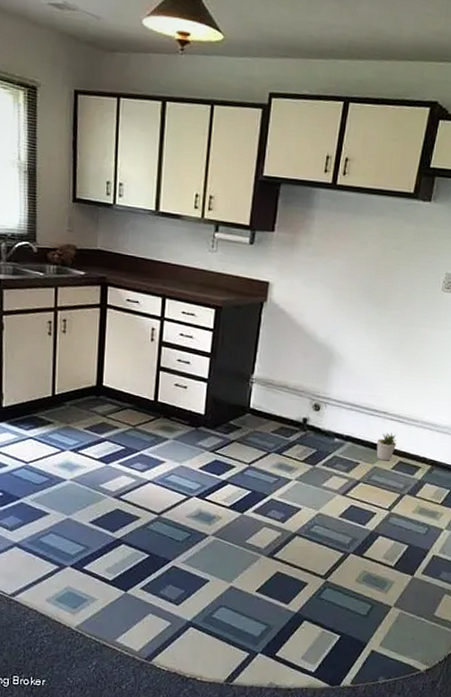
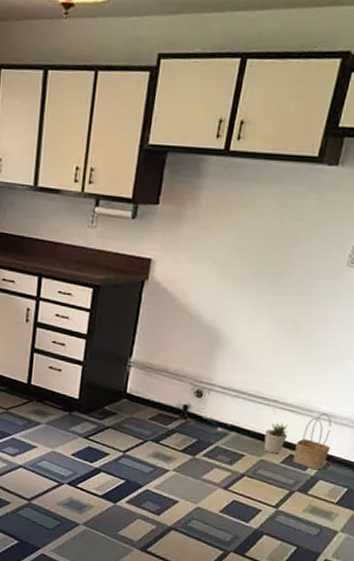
basket: none [402,423,434,474] -> present [293,414,332,470]

